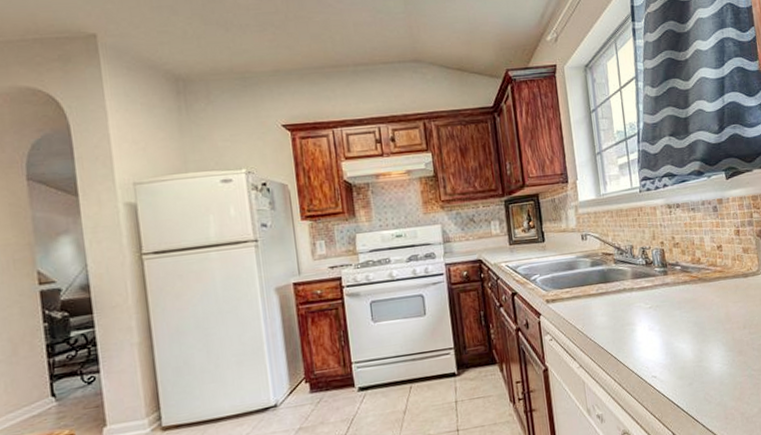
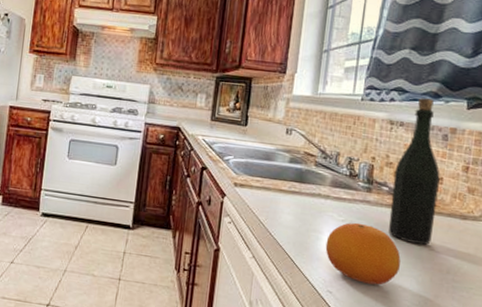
fruit: none [640,305,706,360] -> present [325,222,401,285]
bottle: none [682,177,725,311] -> present [389,98,440,246]

